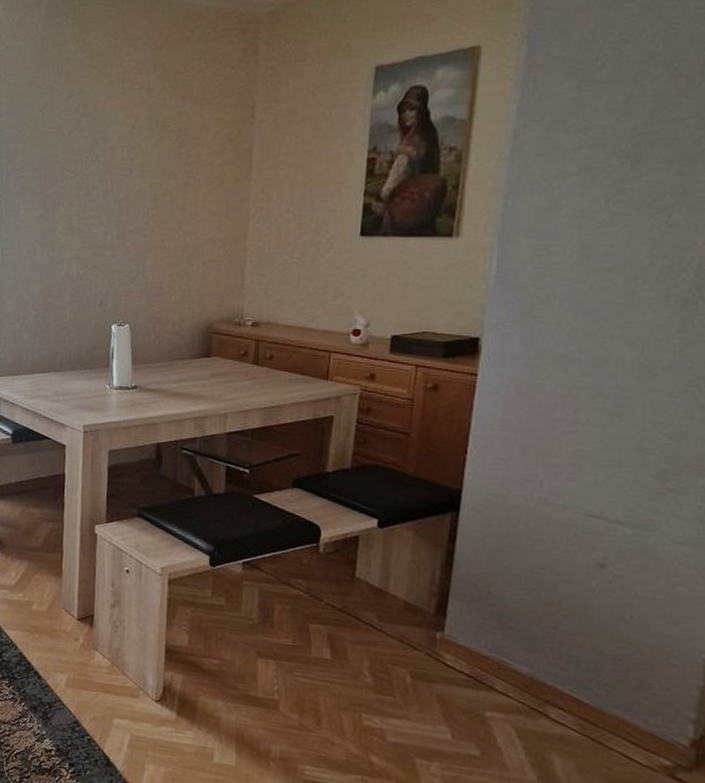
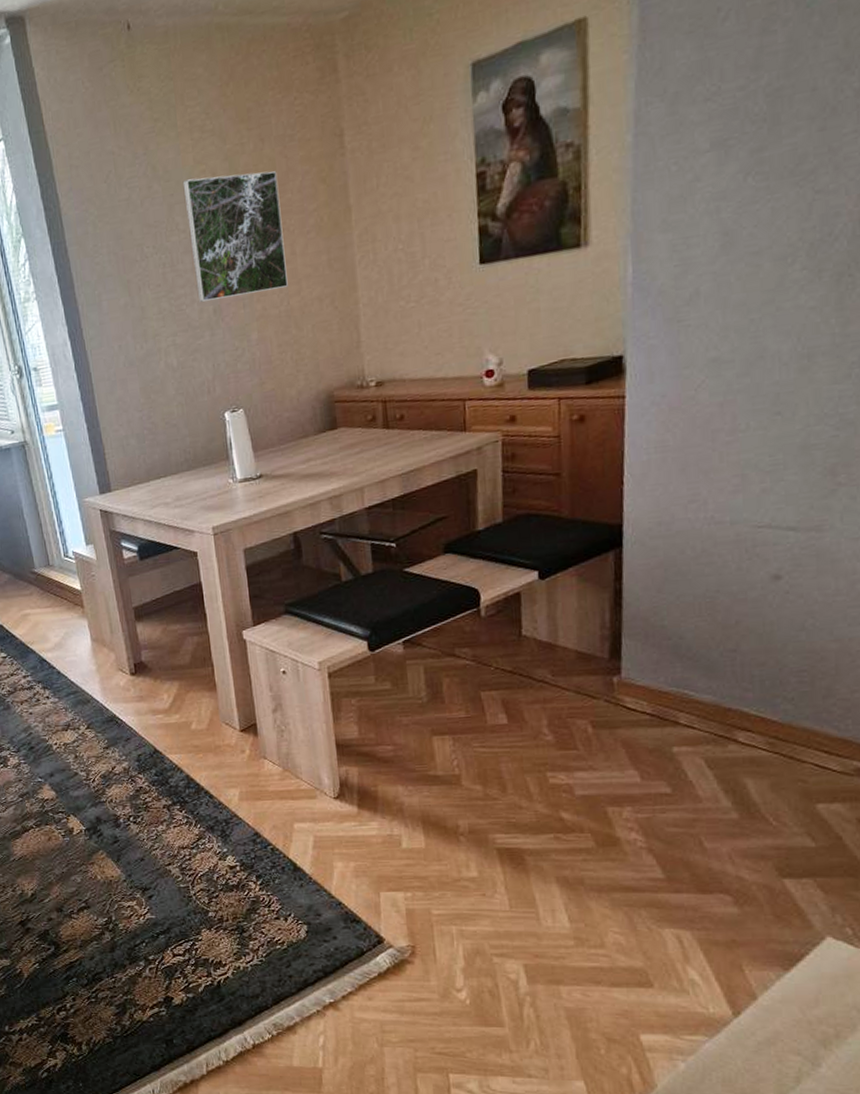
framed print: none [105,121,192,226] -> present [182,171,288,302]

